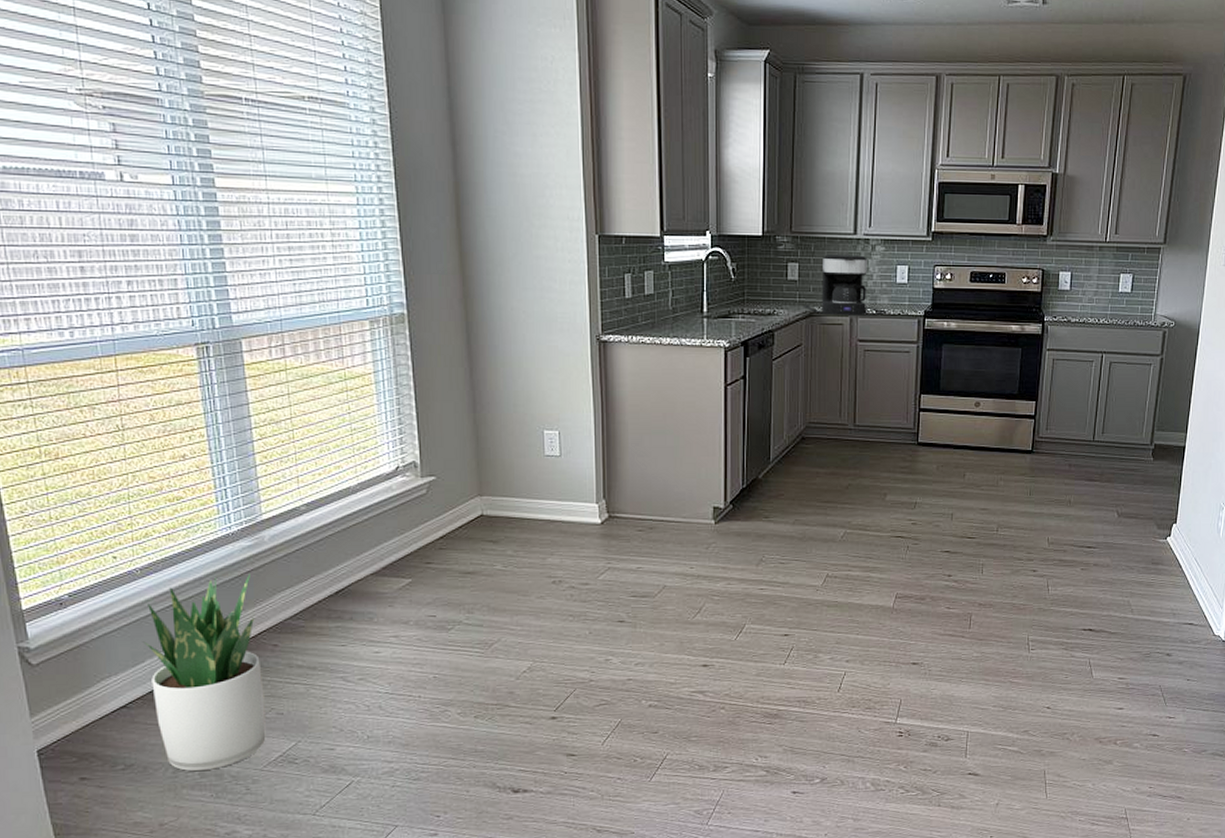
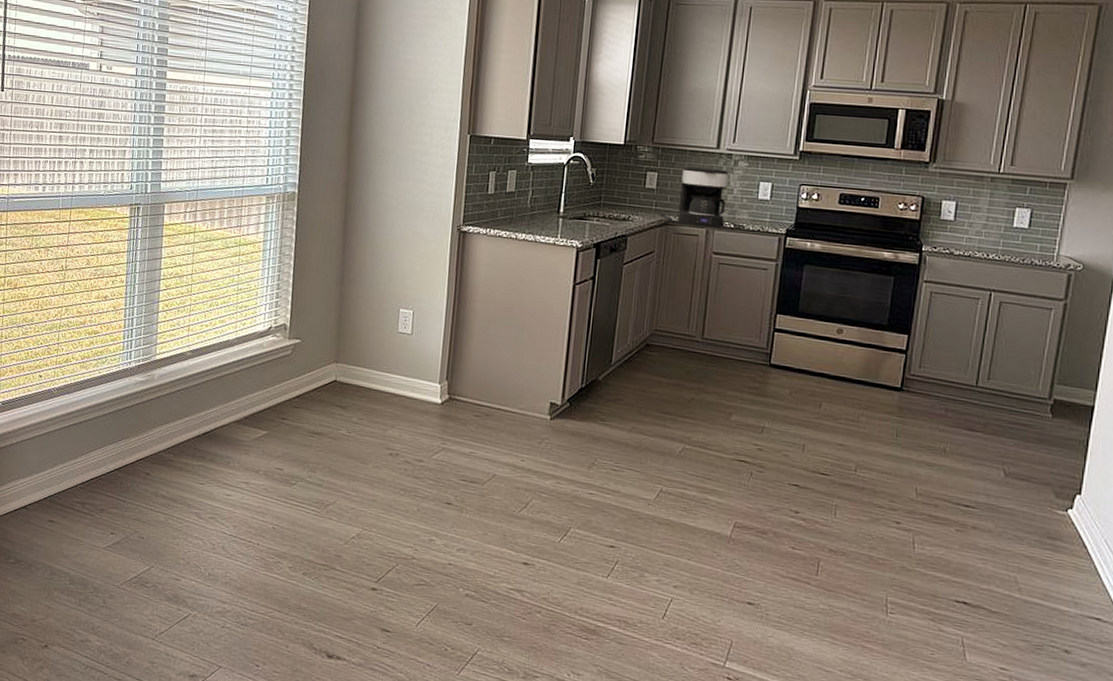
planter: present [142,574,266,772] -> none [46,405,139,579]

